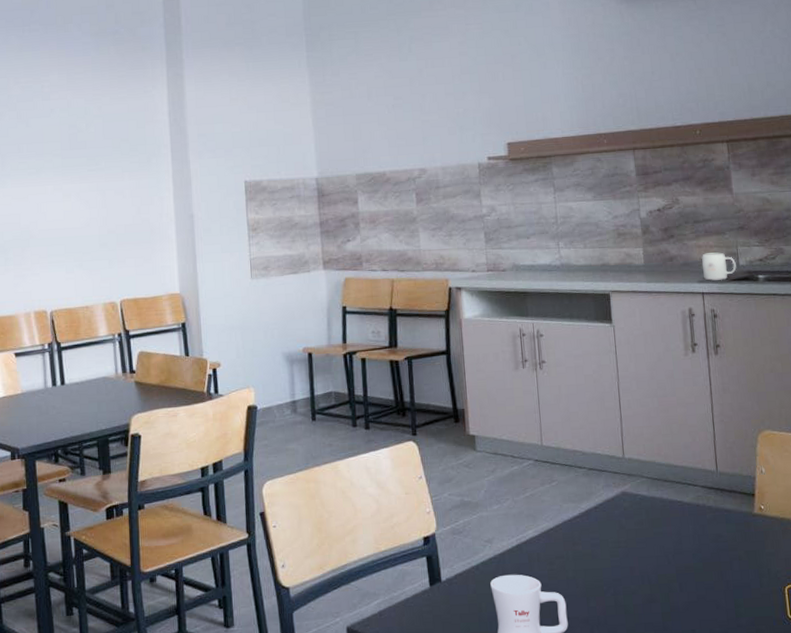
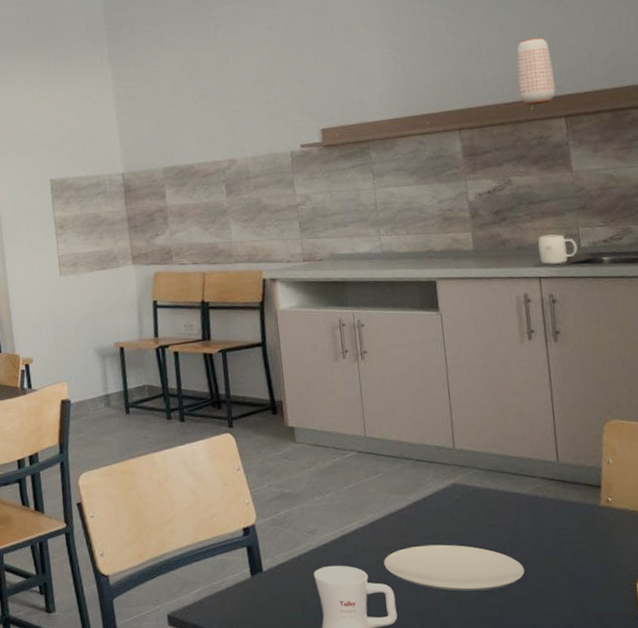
plate: none [556,552,686,599] -> present [384,544,525,591]
vase: none [685,66,719,129] -> present [516,37,556,105]

